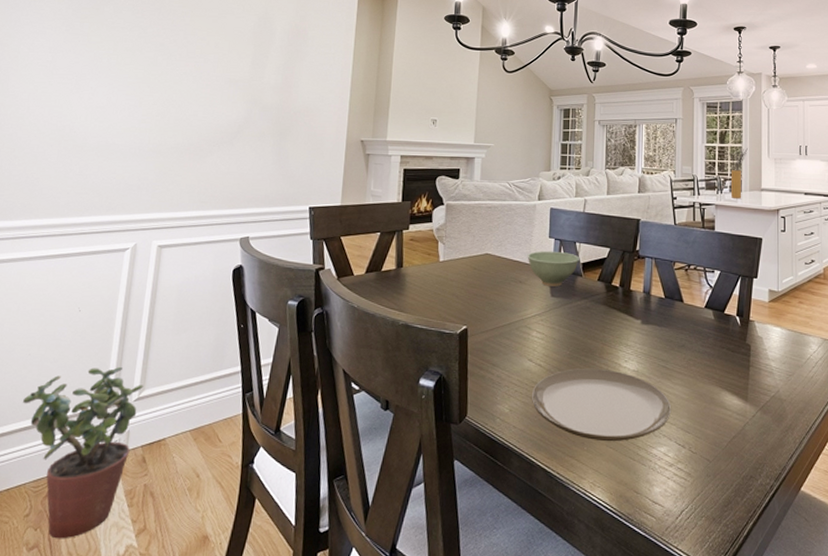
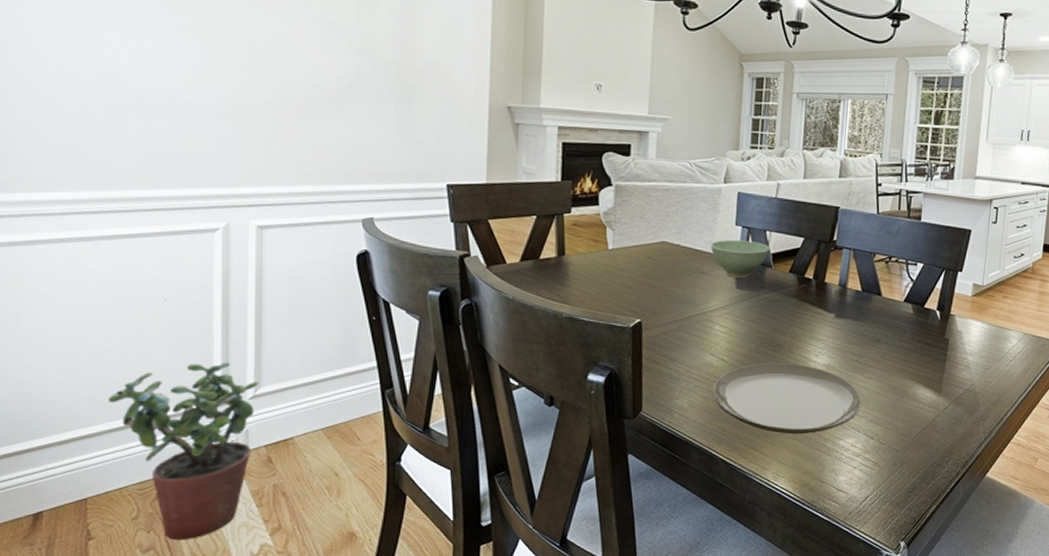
vase: present [729,148,748,199] -> none [941,130,965,187]

